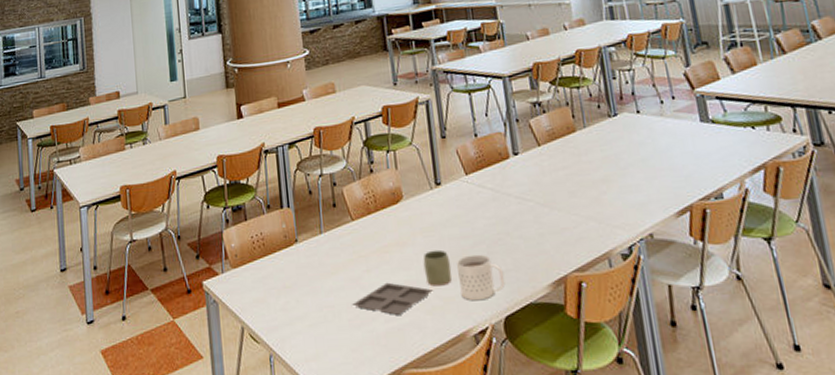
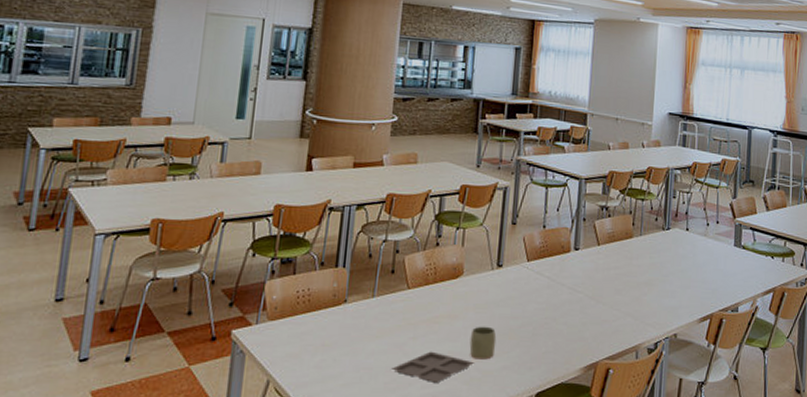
mug: present [457,254,505,301] -> none [500,334,544,377]

